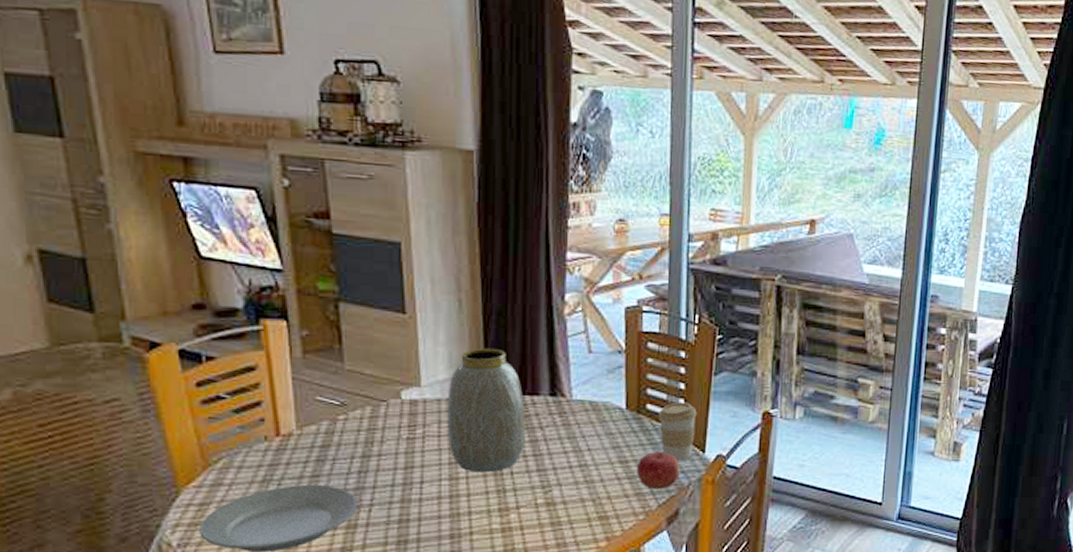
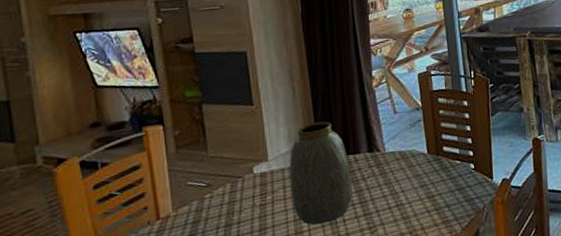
fruit: present [637,452,680,490] -> none [442,183,476,216]
coffee cup: present [658,402,697,461] -> none [453,140,484,190]

